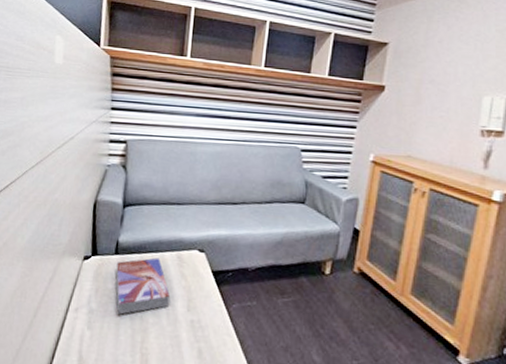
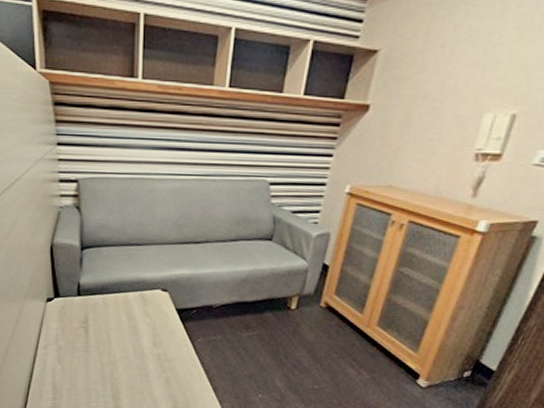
textbook: present [116,257,171,315] -> none [80,298,136,351]

